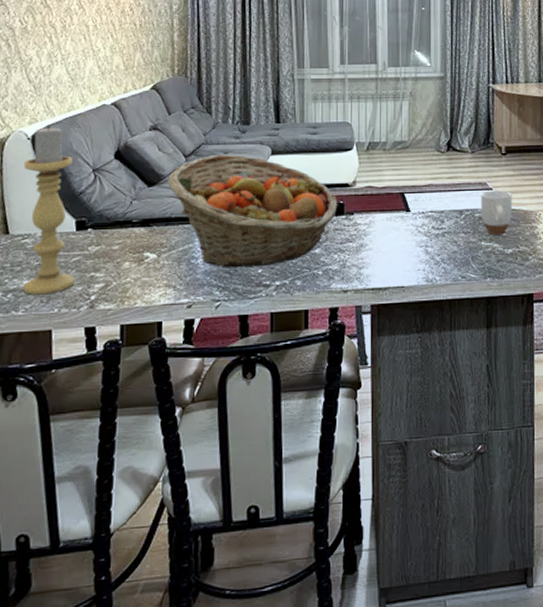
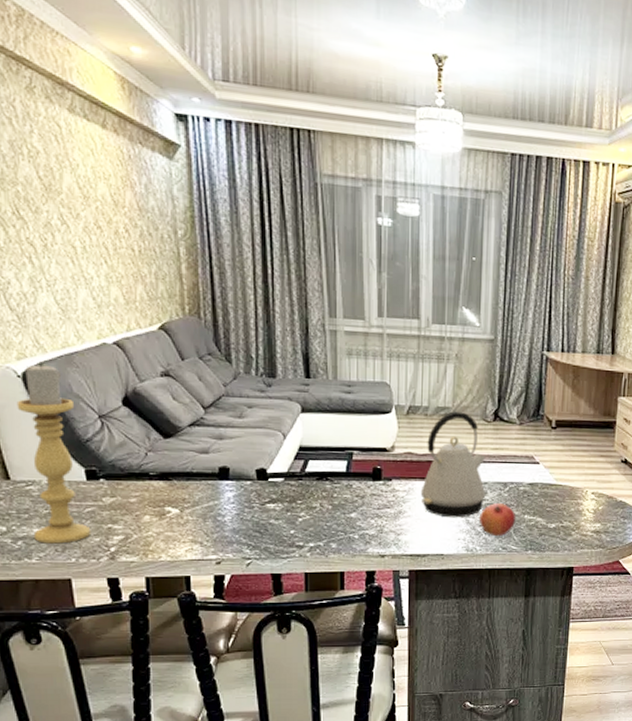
fruit basket: present [168,154,338,268] -> none [186,408,375,528]
kettle: none [381,145,443,249] -> present [420,411,486,518]
pomegranate: none [438,230,474,265] -> present [480,502,516,536]
mug: present [480,190,513,235] -> none [525,464,560,510]

